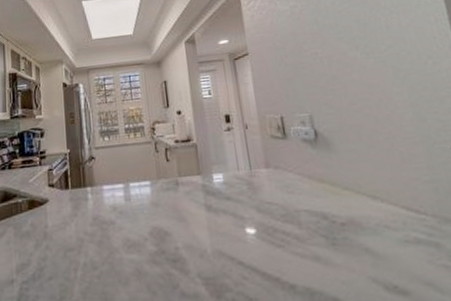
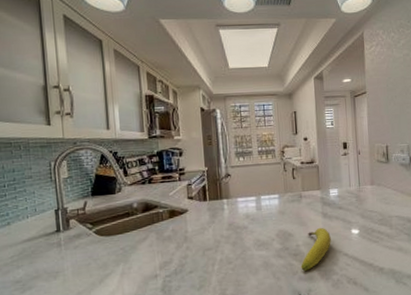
fruit: none [182,224,220,284] -> present [301,227,331,271]

